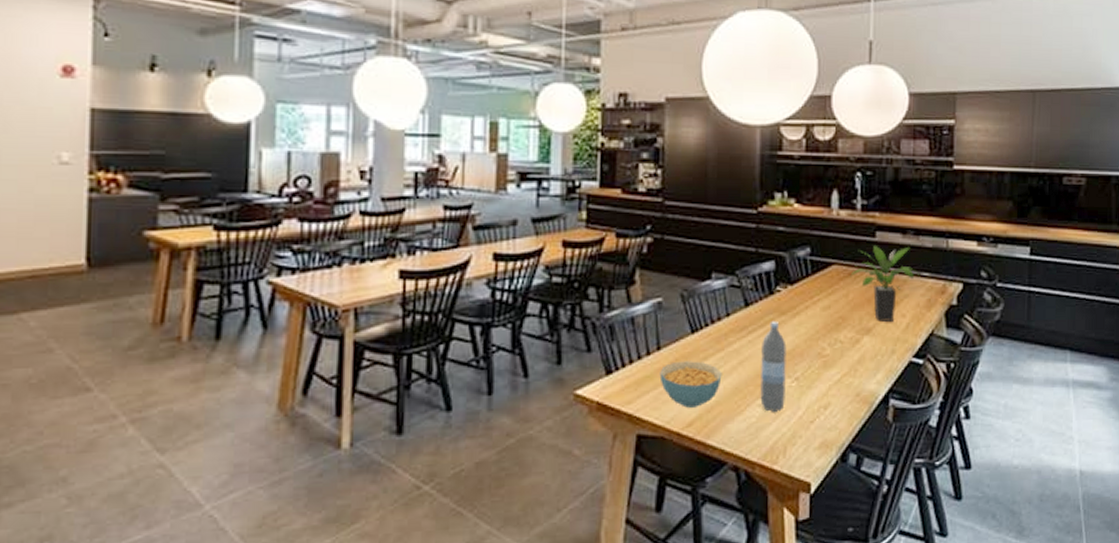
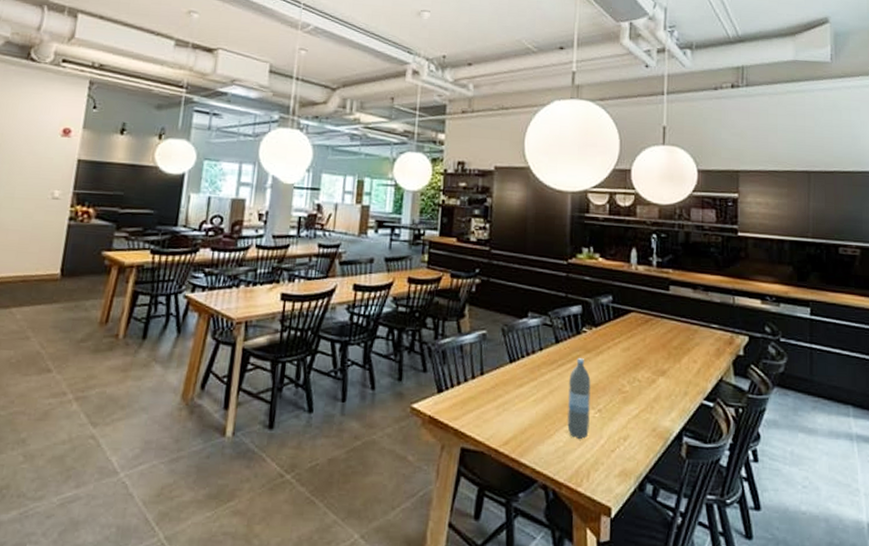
cereal bowl: present [659,361,722,408] -> none [482,386,535,428]
potted plant: present [850,246,919,323] -> none [647,298,709,367]

